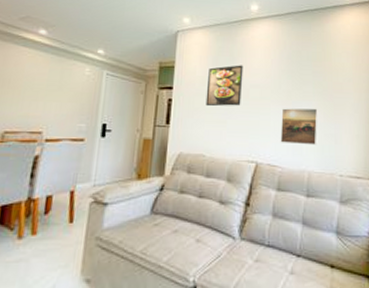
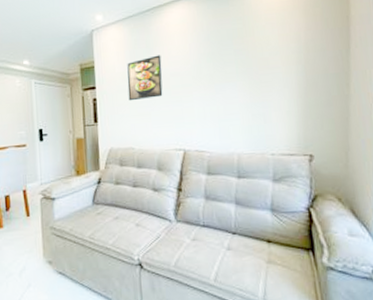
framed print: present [280,108,318,145] -> none [204,88,245,128]

